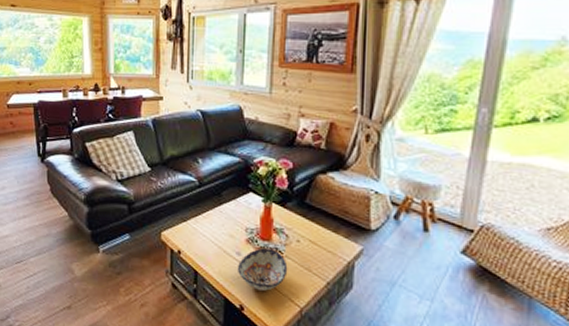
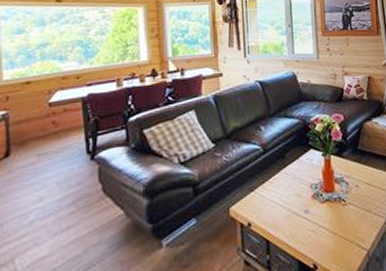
decorative bowl: present [237,248,288,291] -> none [306,199,352,244]

